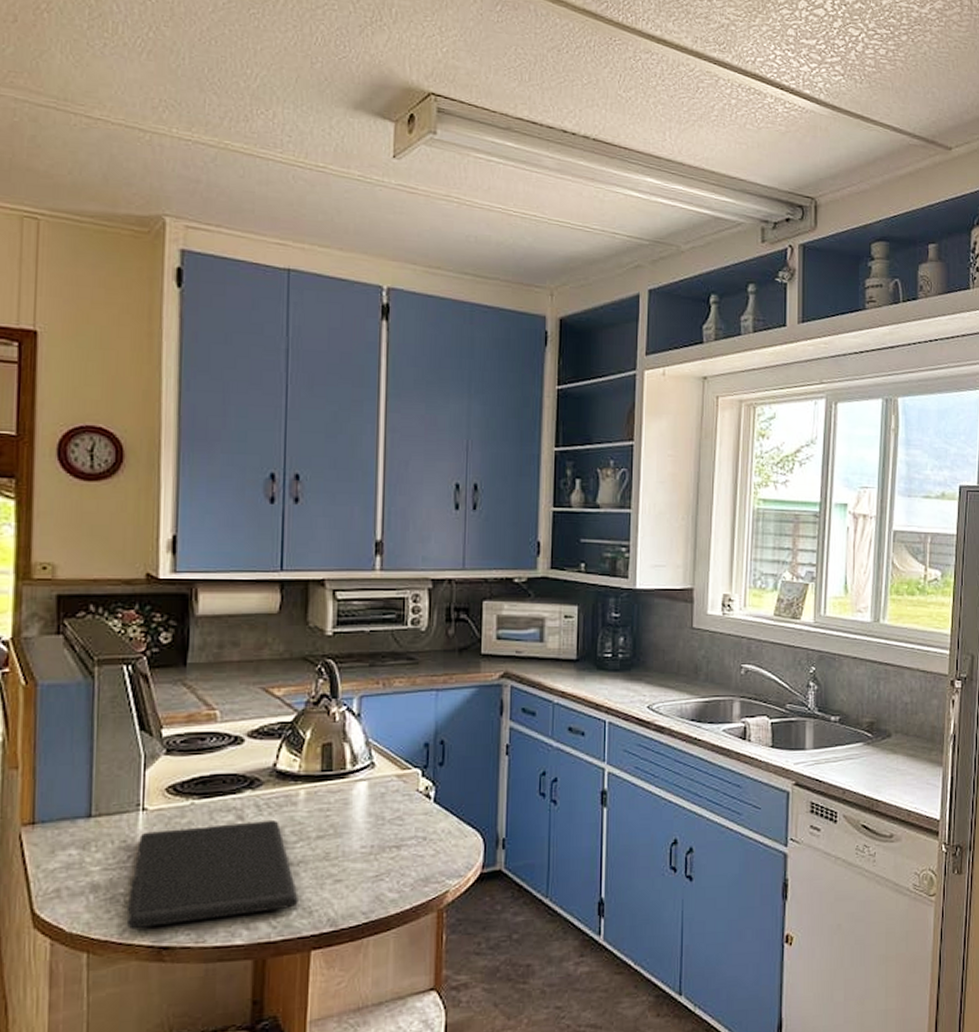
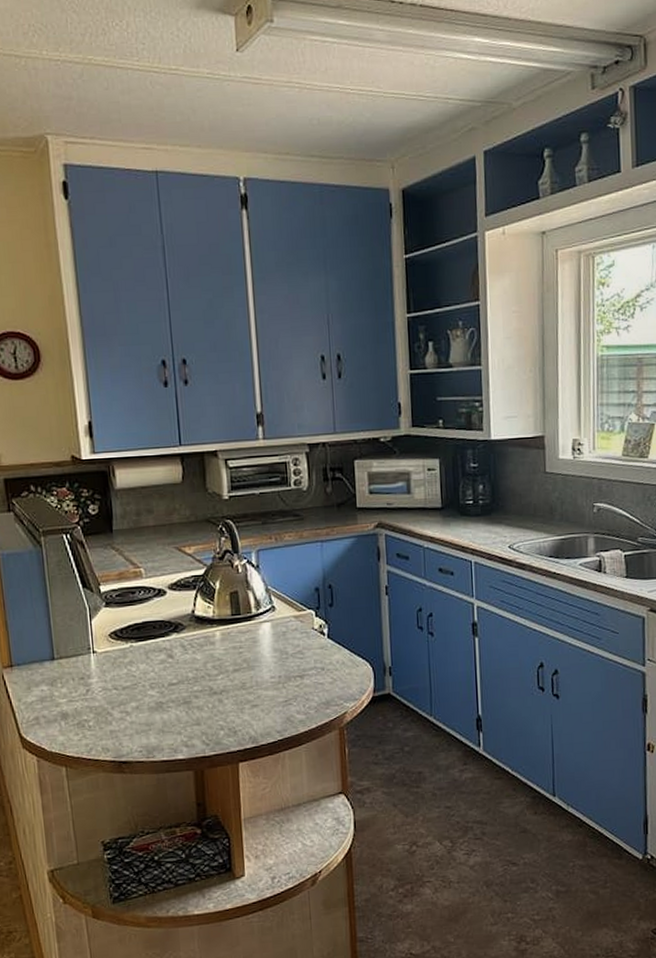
cutting board: present [126,821,298,930] -> none [91,658,225,748]

